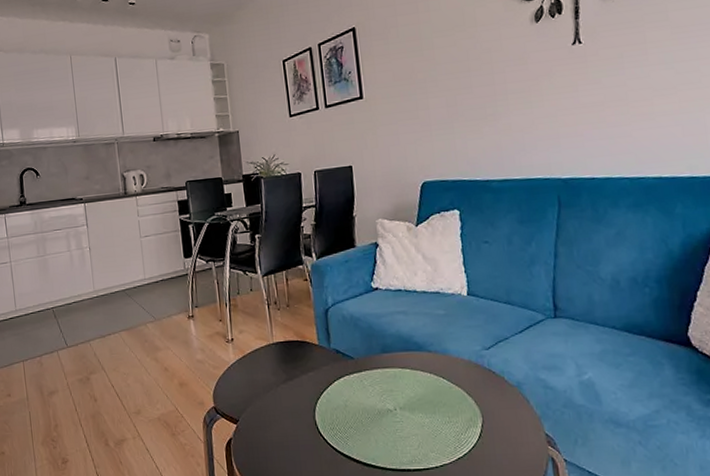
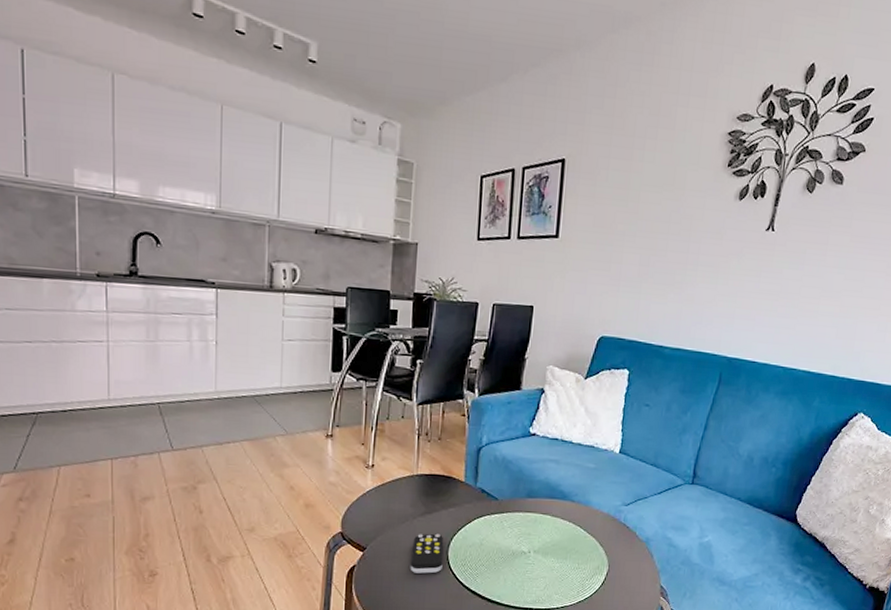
remote control: none [280,399,313,441] -> present [410,533,444,574]

